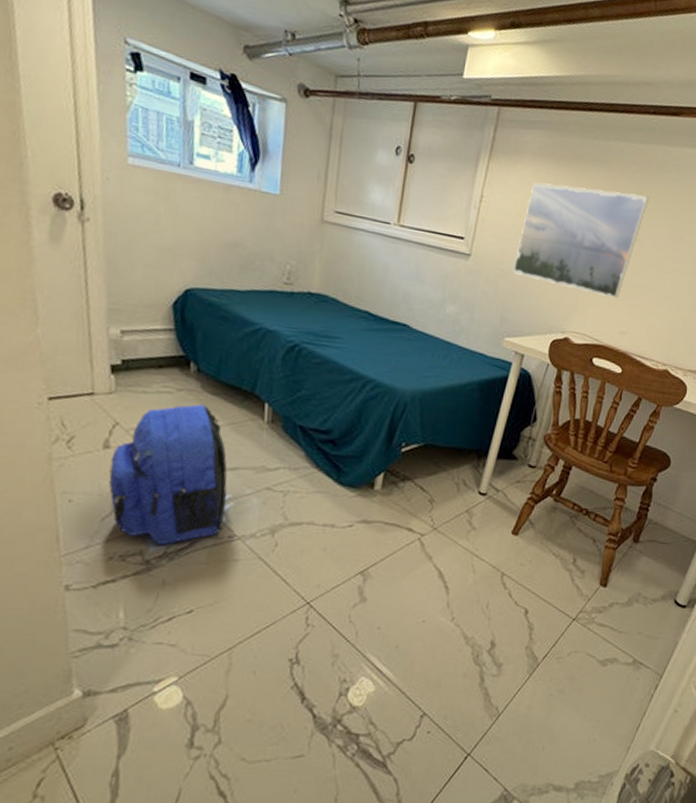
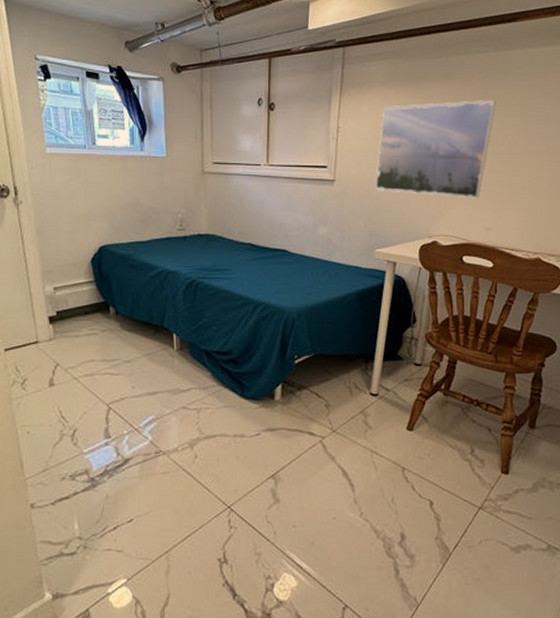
backpack: present [109,404,228,546] -> none [56,341,151,465]

